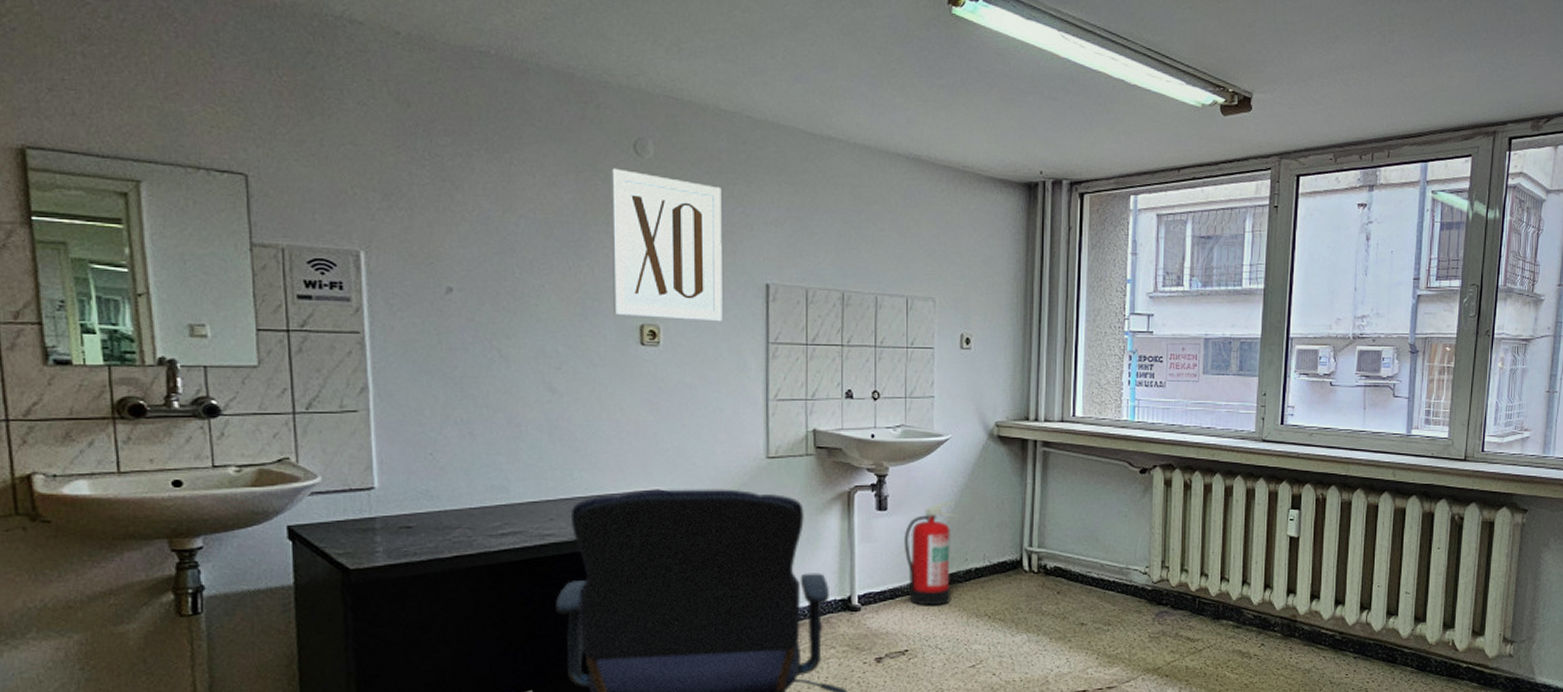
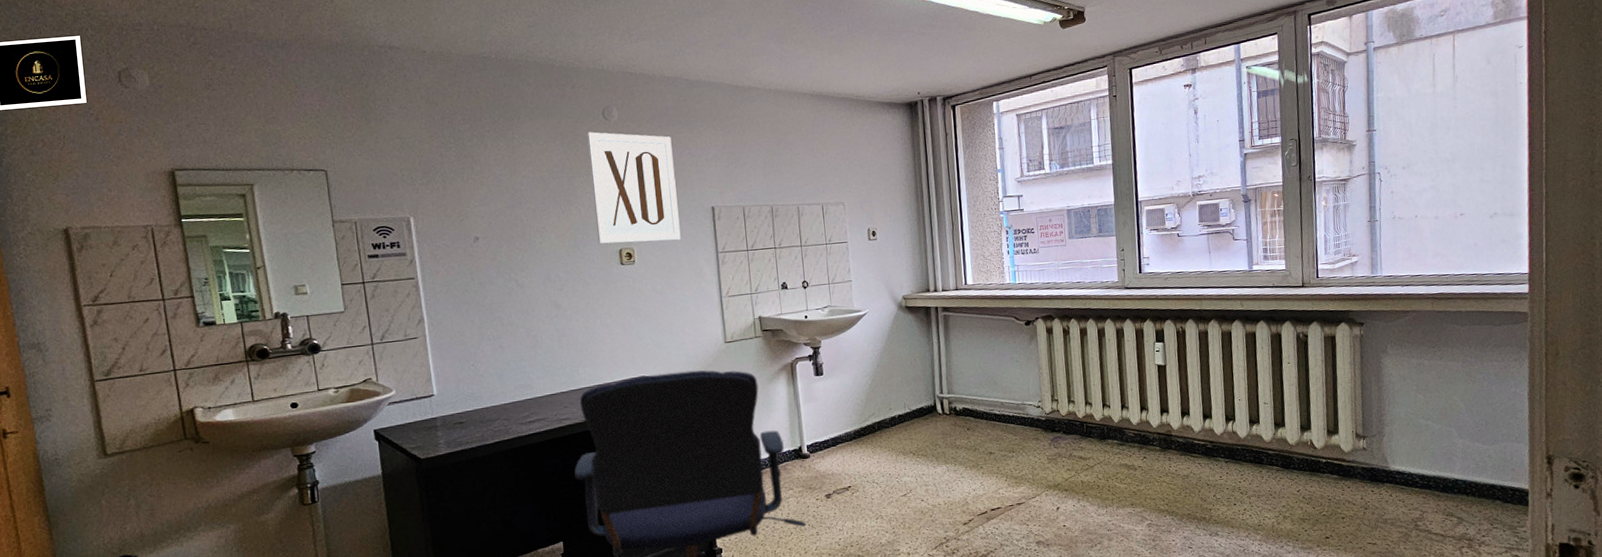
fire extinguisher: present [904,501,959,606] -> none [838,362,881,450]

